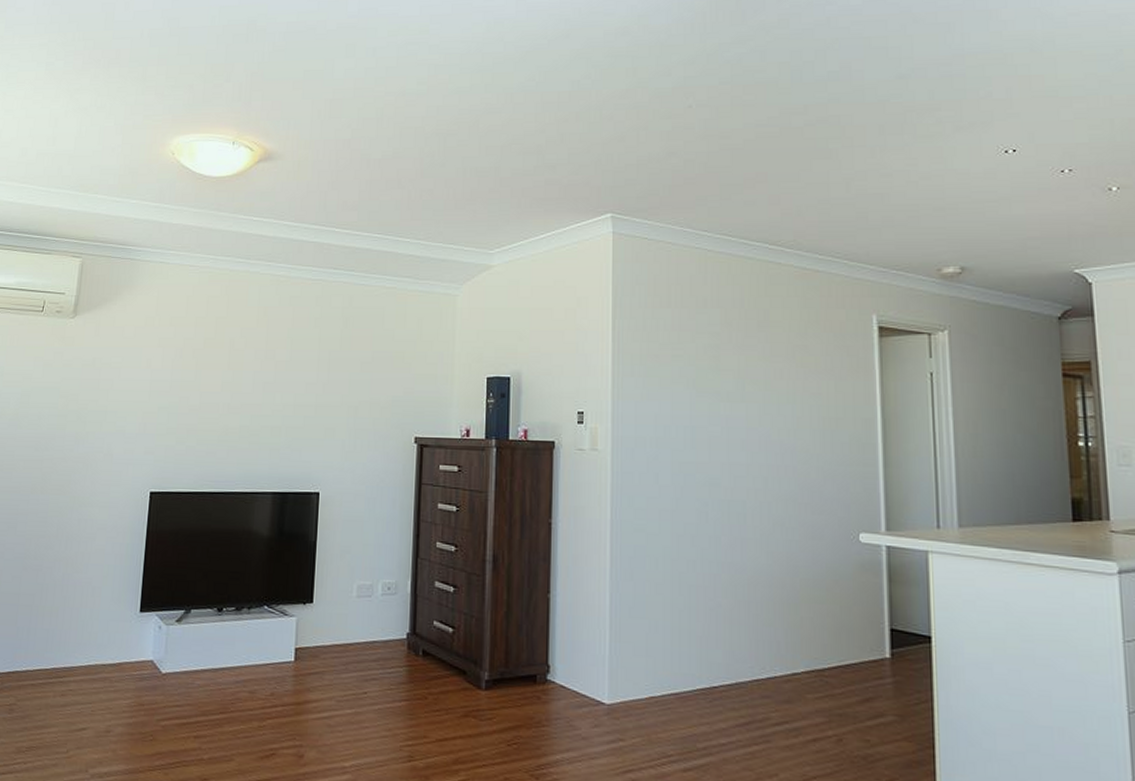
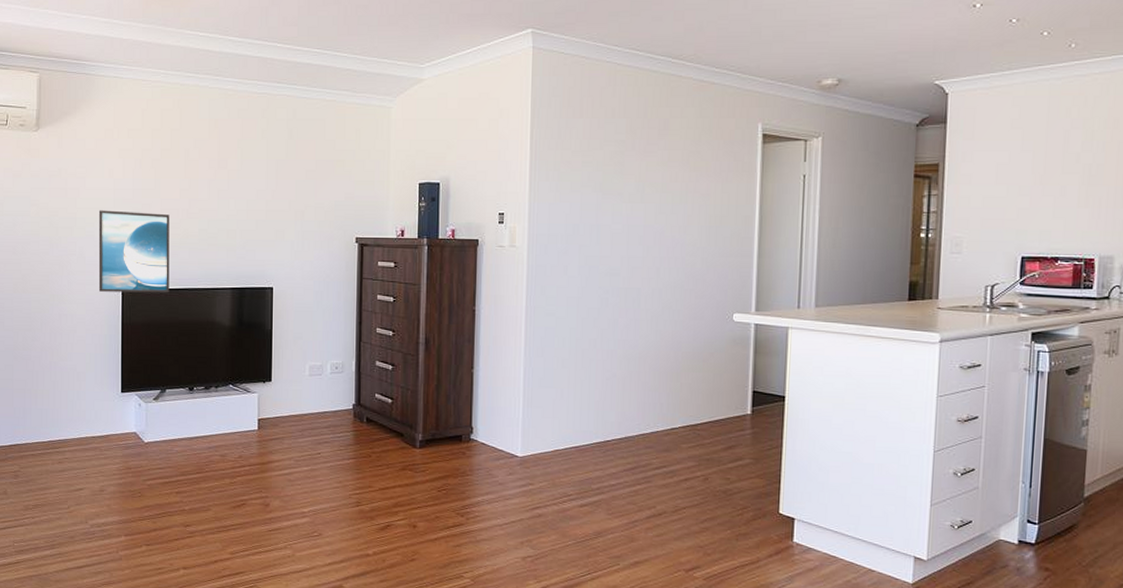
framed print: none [124,403,209,497] -> present [98,210,170,293]

